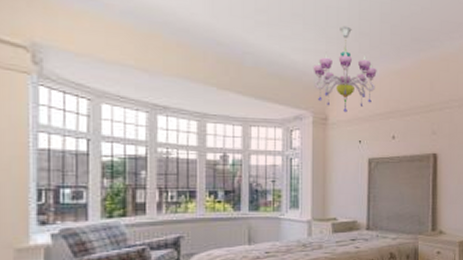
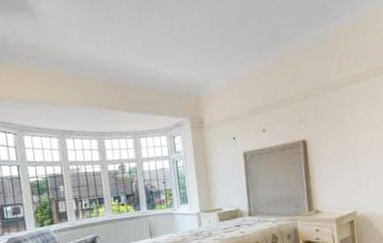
chandelier: present [313,25,377,113] -> none [185,36,243,115]

